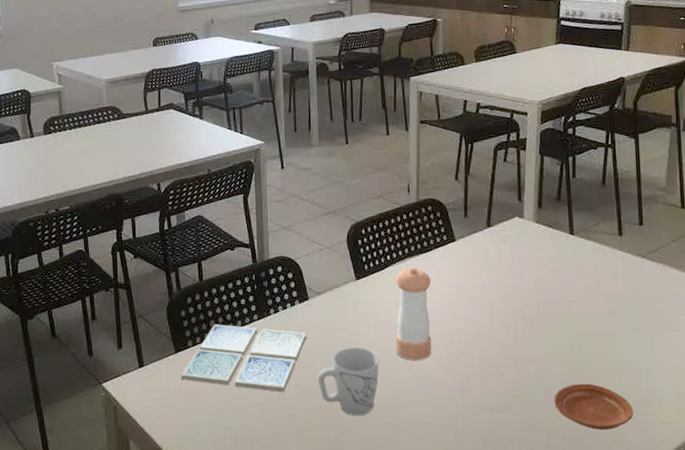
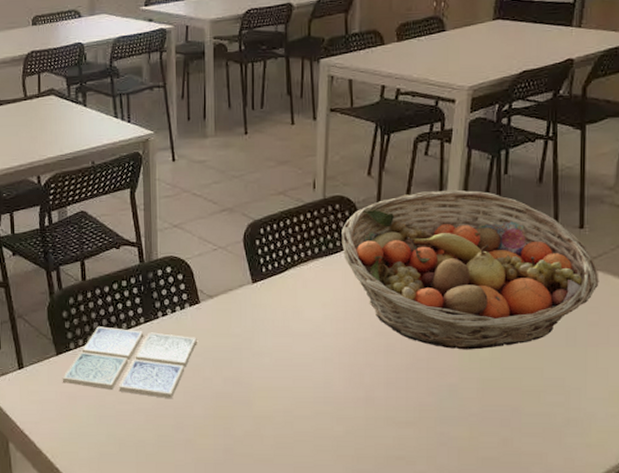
mug: present [317,347,379,416] -> none [208,354,275,426]
pepper shaker: present [395,268,432,360] -> none [294,271,335,370]
fruit basket: none [434,192,659,338] -> present [342,189,599,350]
plate: present [554,383,633,430] -> none [468,400,558,450]

